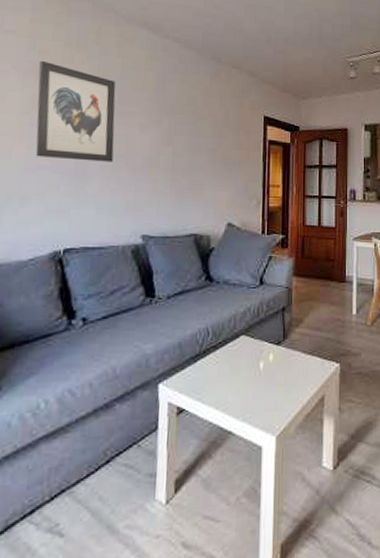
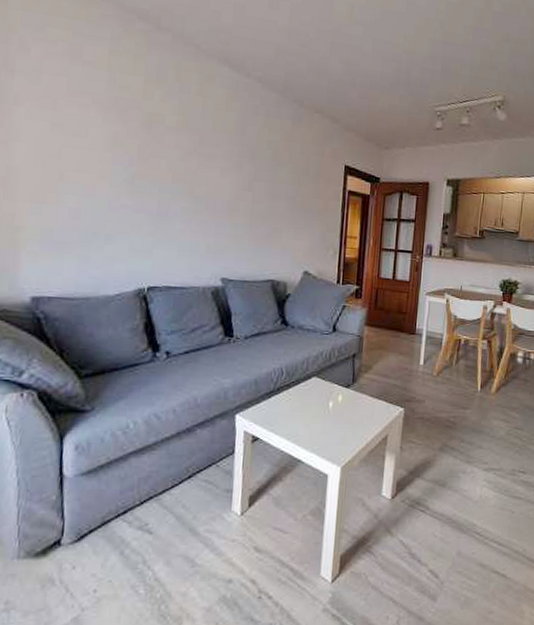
wall art: present [35,60,116,162] -> none [118,95,197,205]

